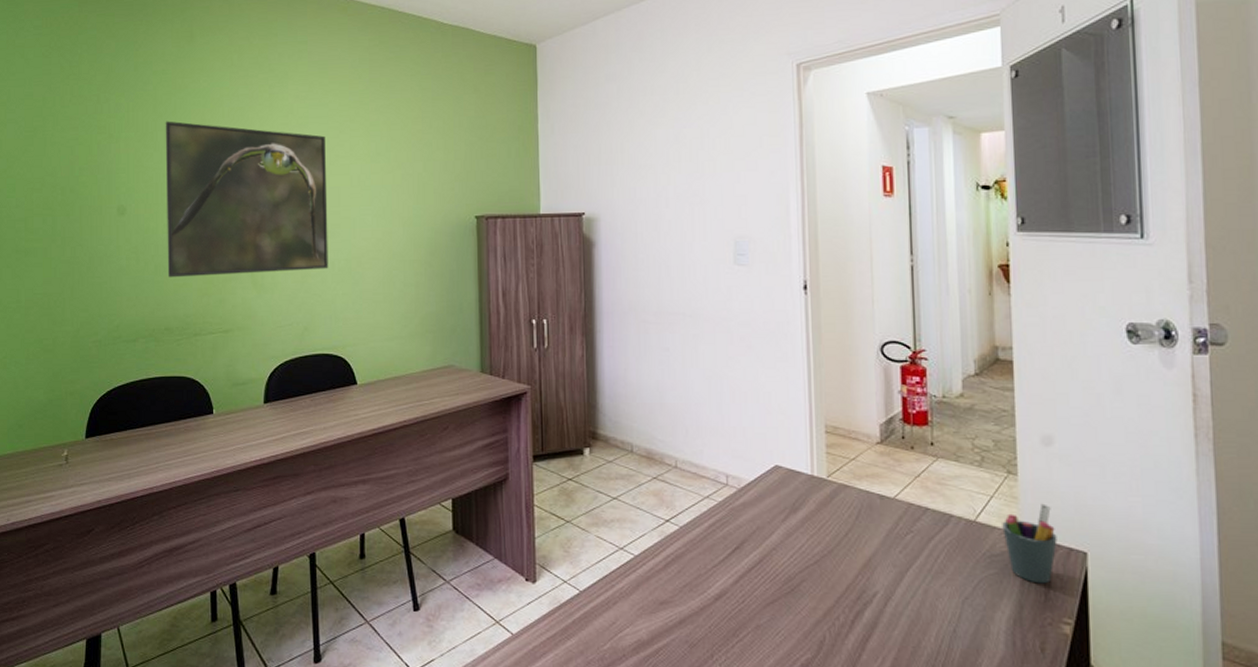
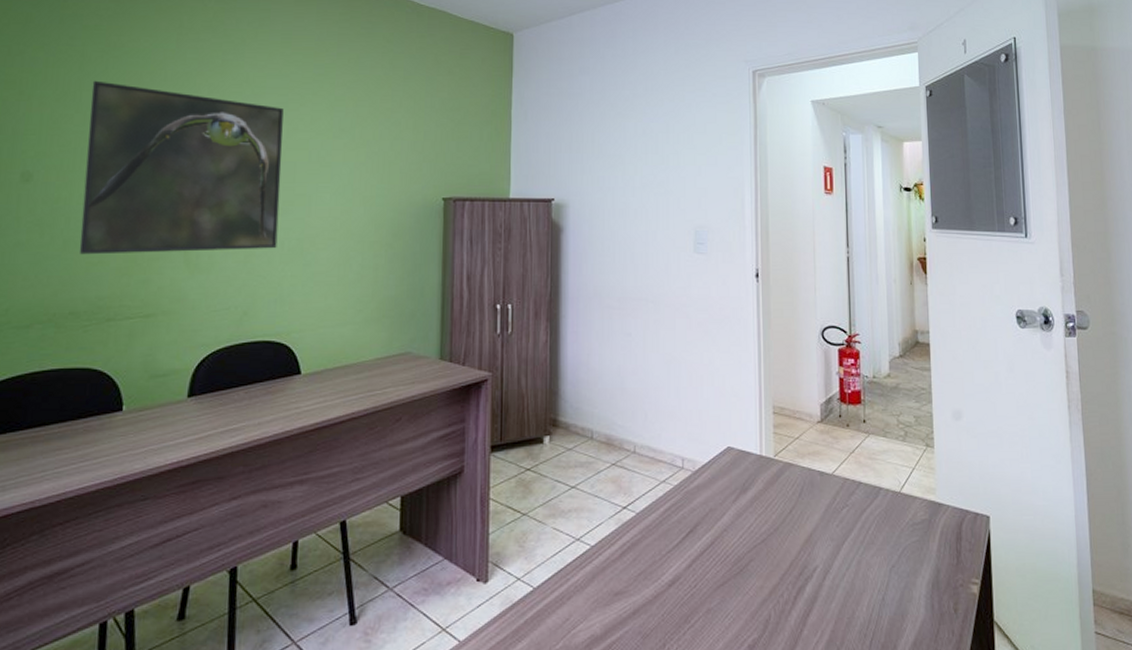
pen holder: present [1002,503,1057,584] -> none [922,473,966,548]

